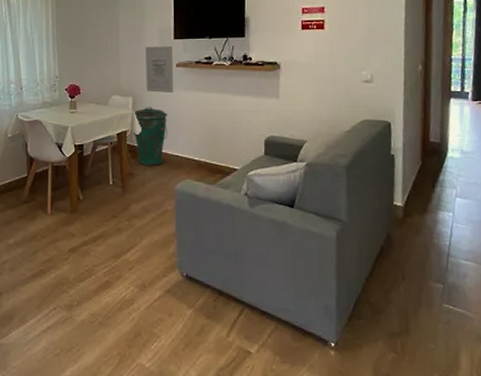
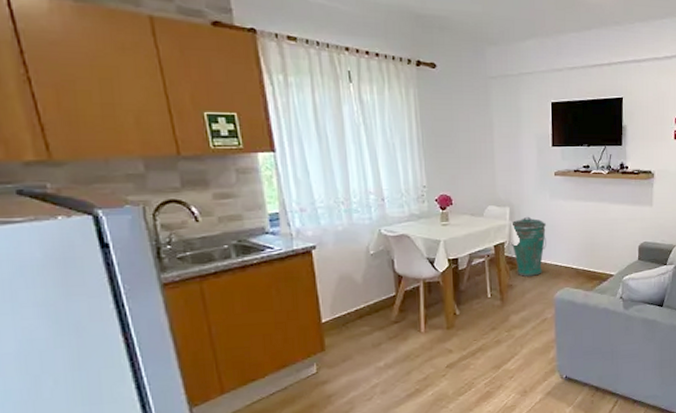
wall art: present [145,46,174,94] -> none [522,154,553,203]

